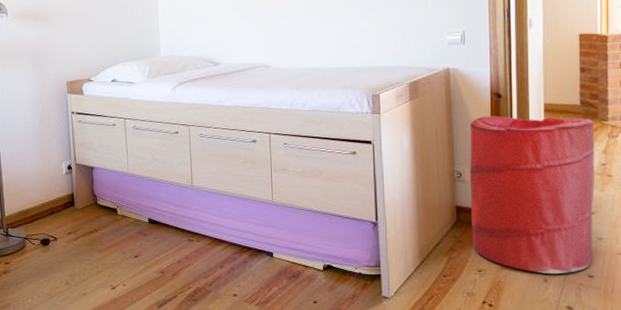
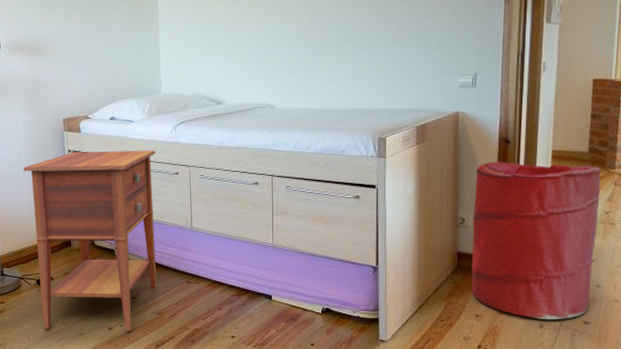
nightstand: none [28,110,158,291] -> present [23,150,156,332]

